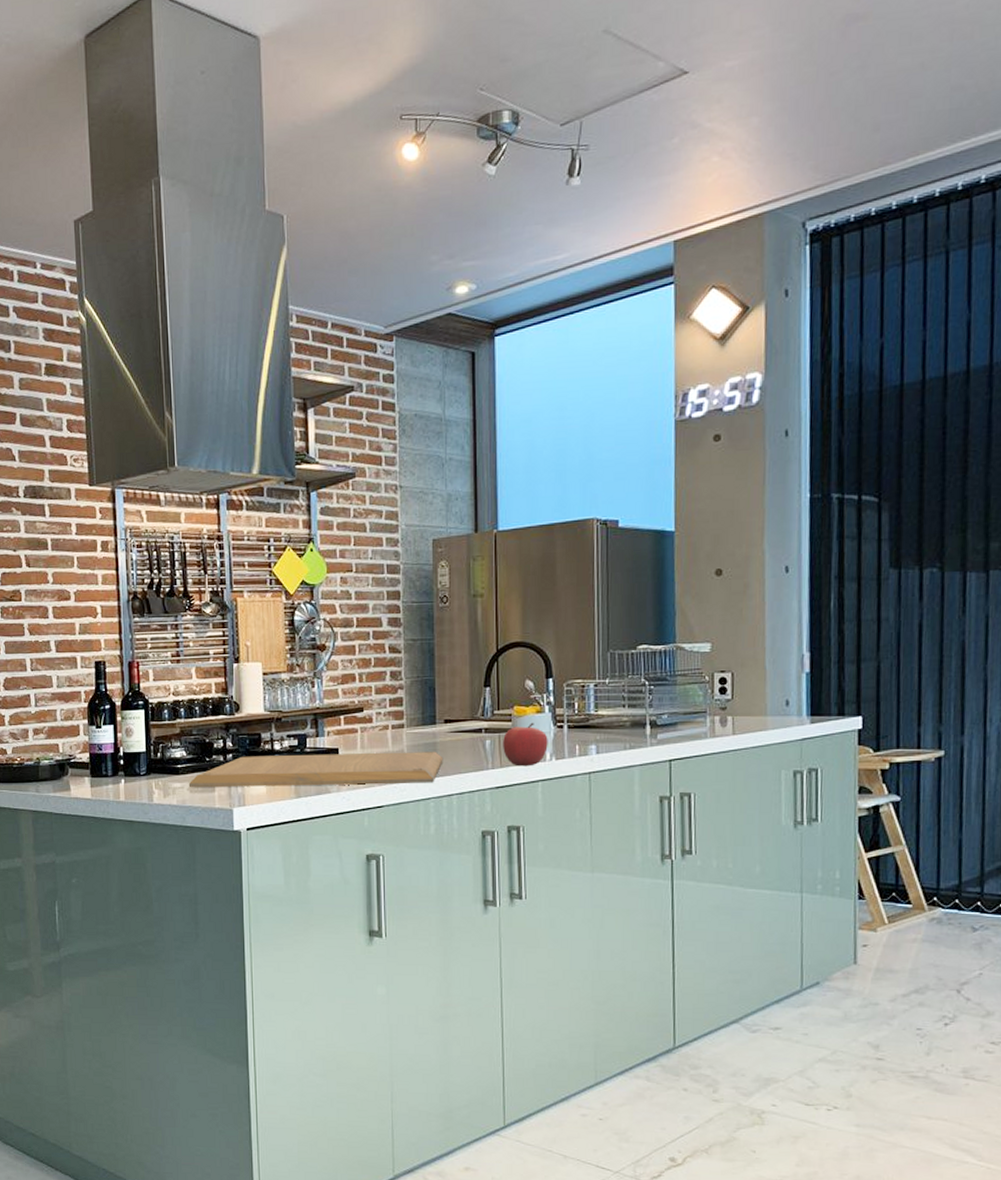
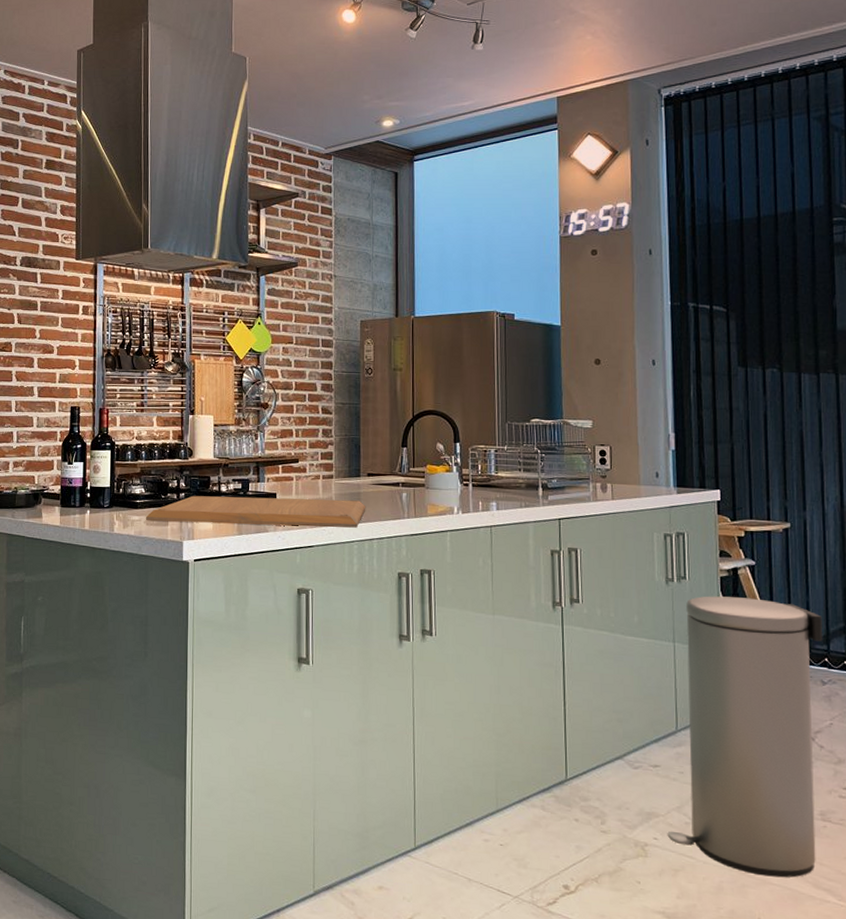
fruit: present [503,722,548,767] -> none [417,480,456,518]
pedal bin: none [787,839,977,1140] -> present [667,596,823,878]

